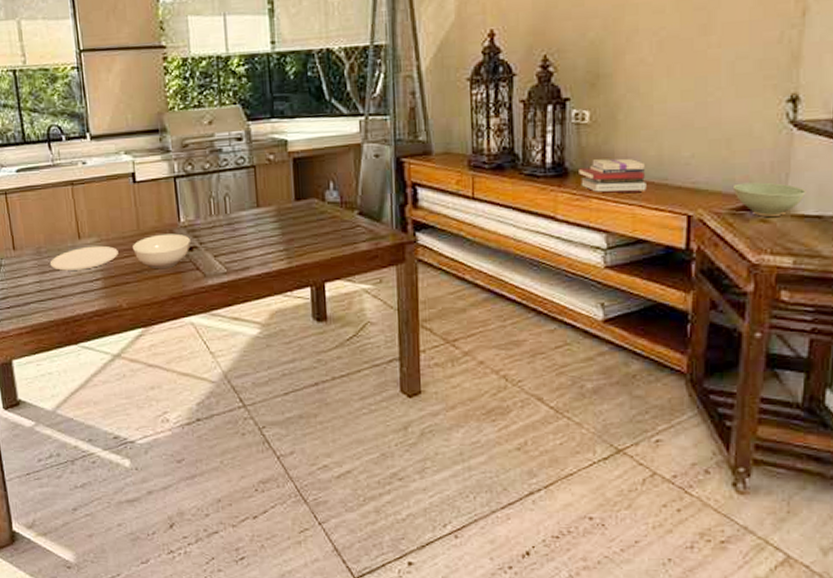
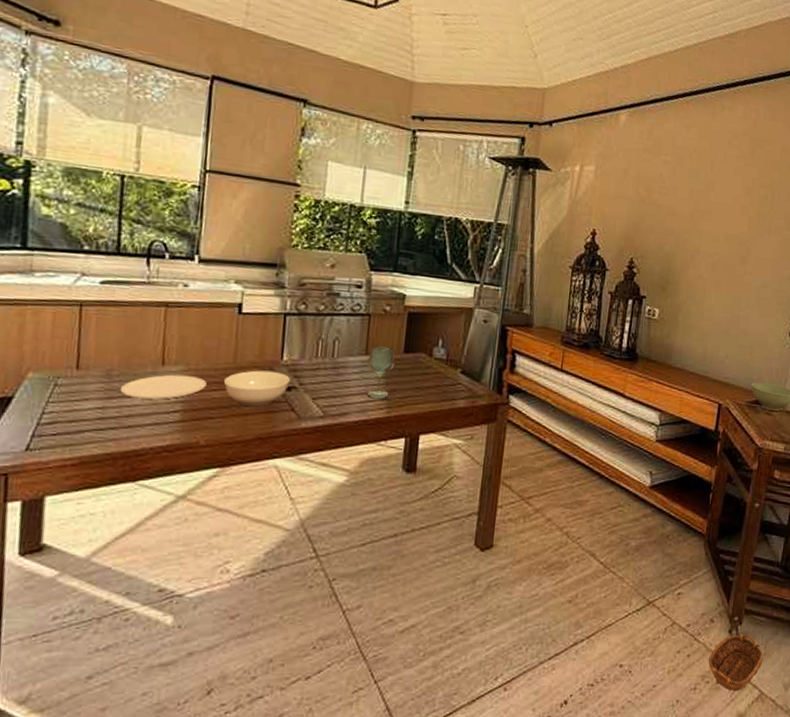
wine glass: none [260,196,288,251] -> present [367,346,395,399]
books: present [577,158,647,194] -> none [644,349,693,381]
basket: none [708,486,786,554] -> present [709,632,763,692]

